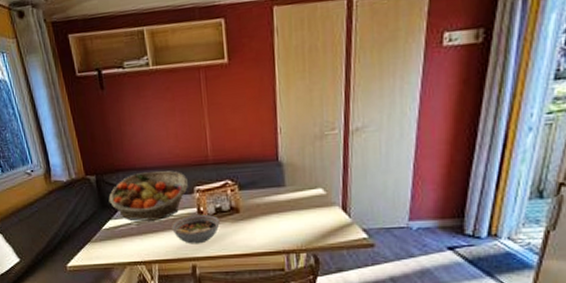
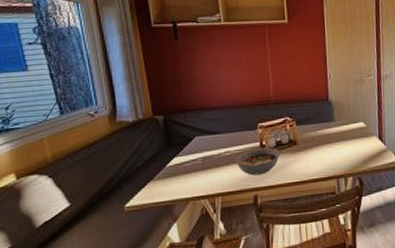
fruit basket: present [108,171,188,221] -> none [175,110,252,157]

